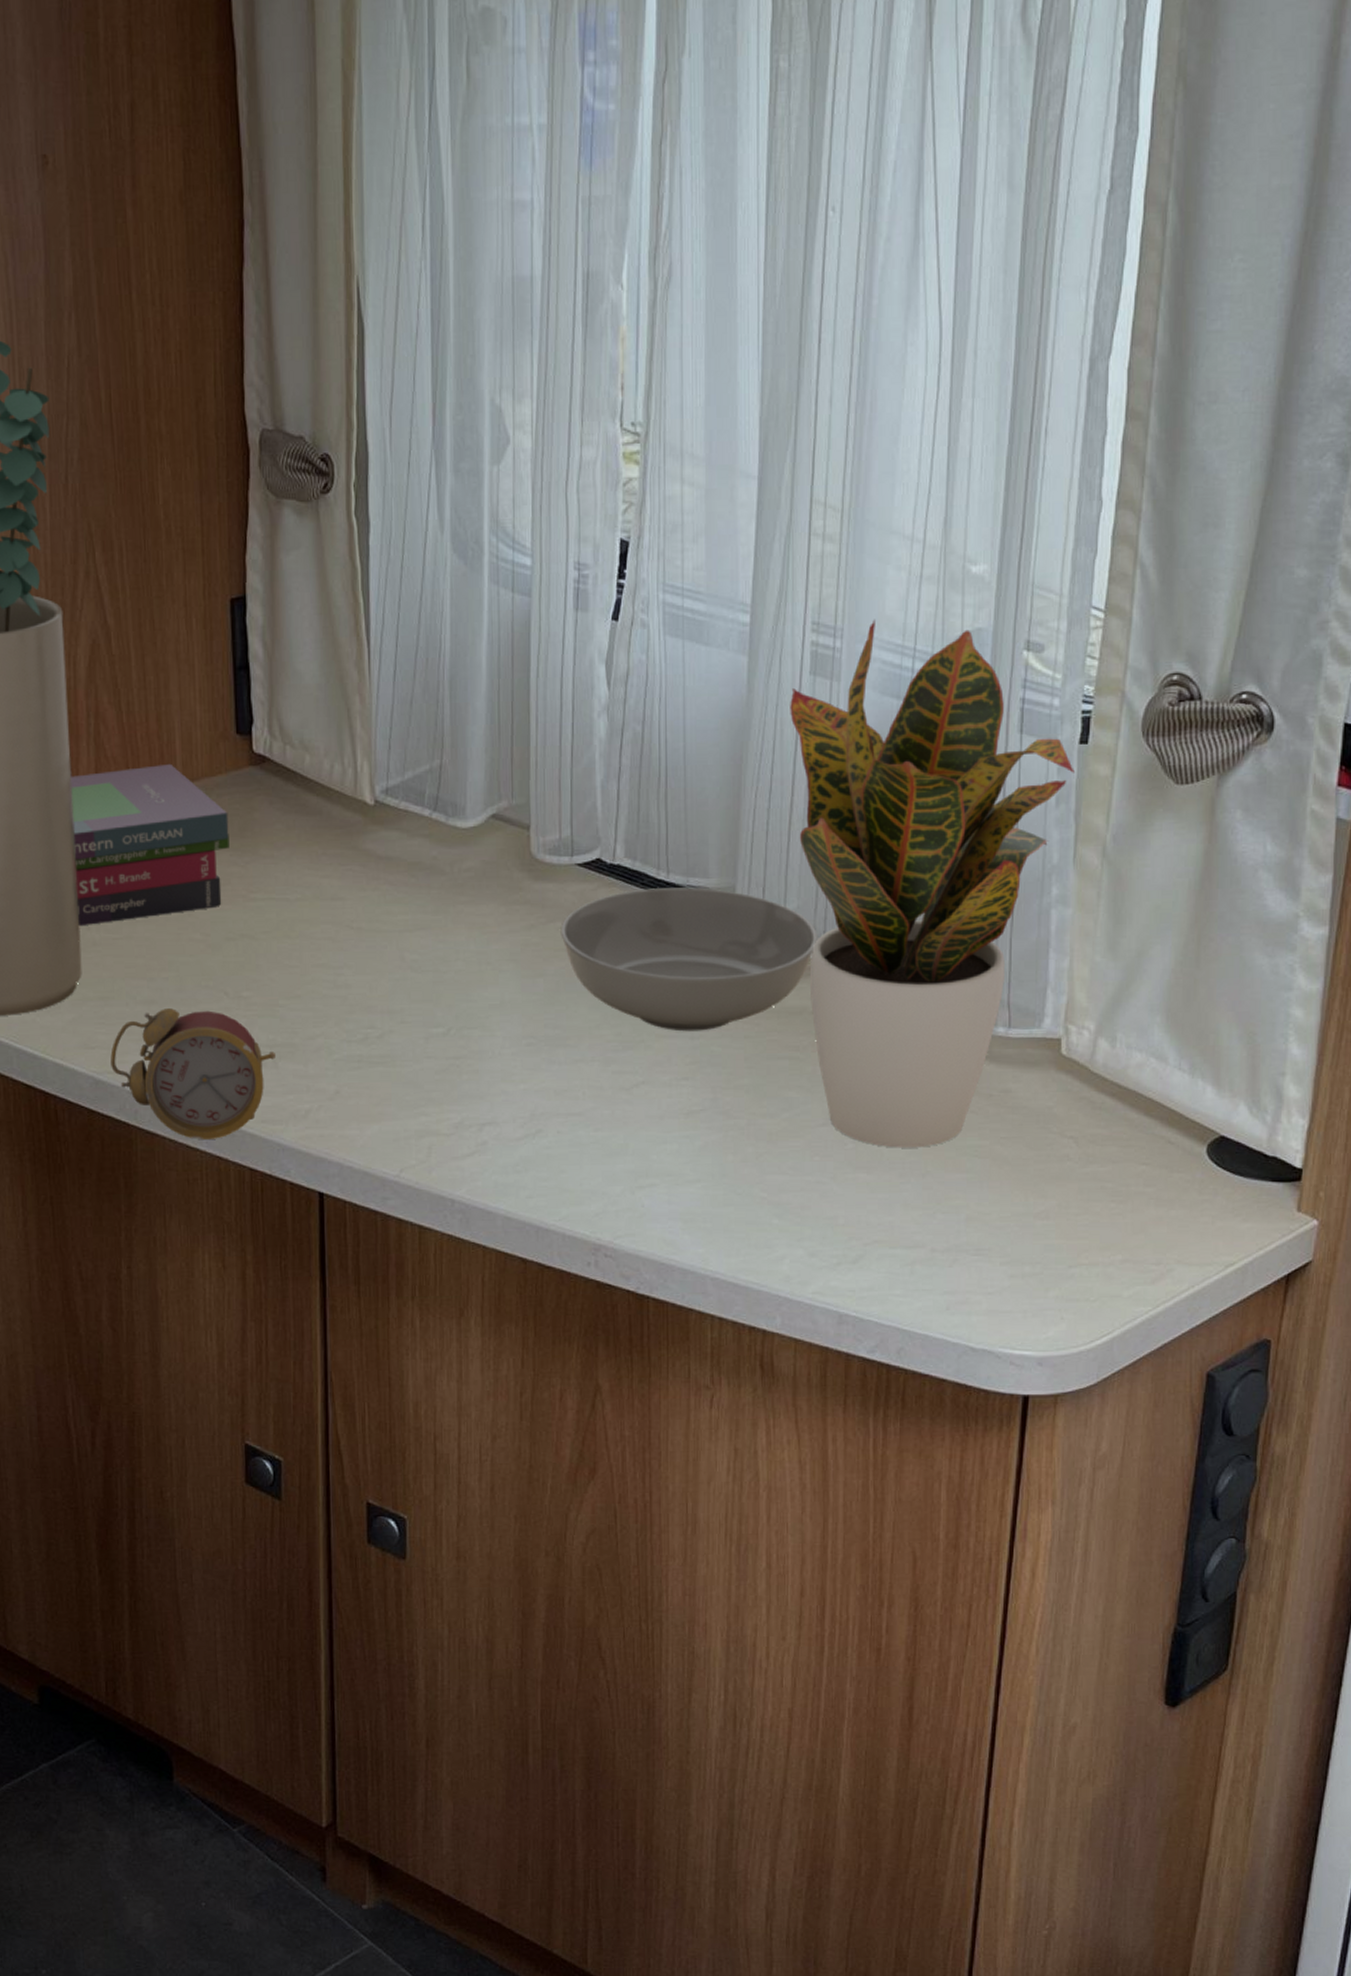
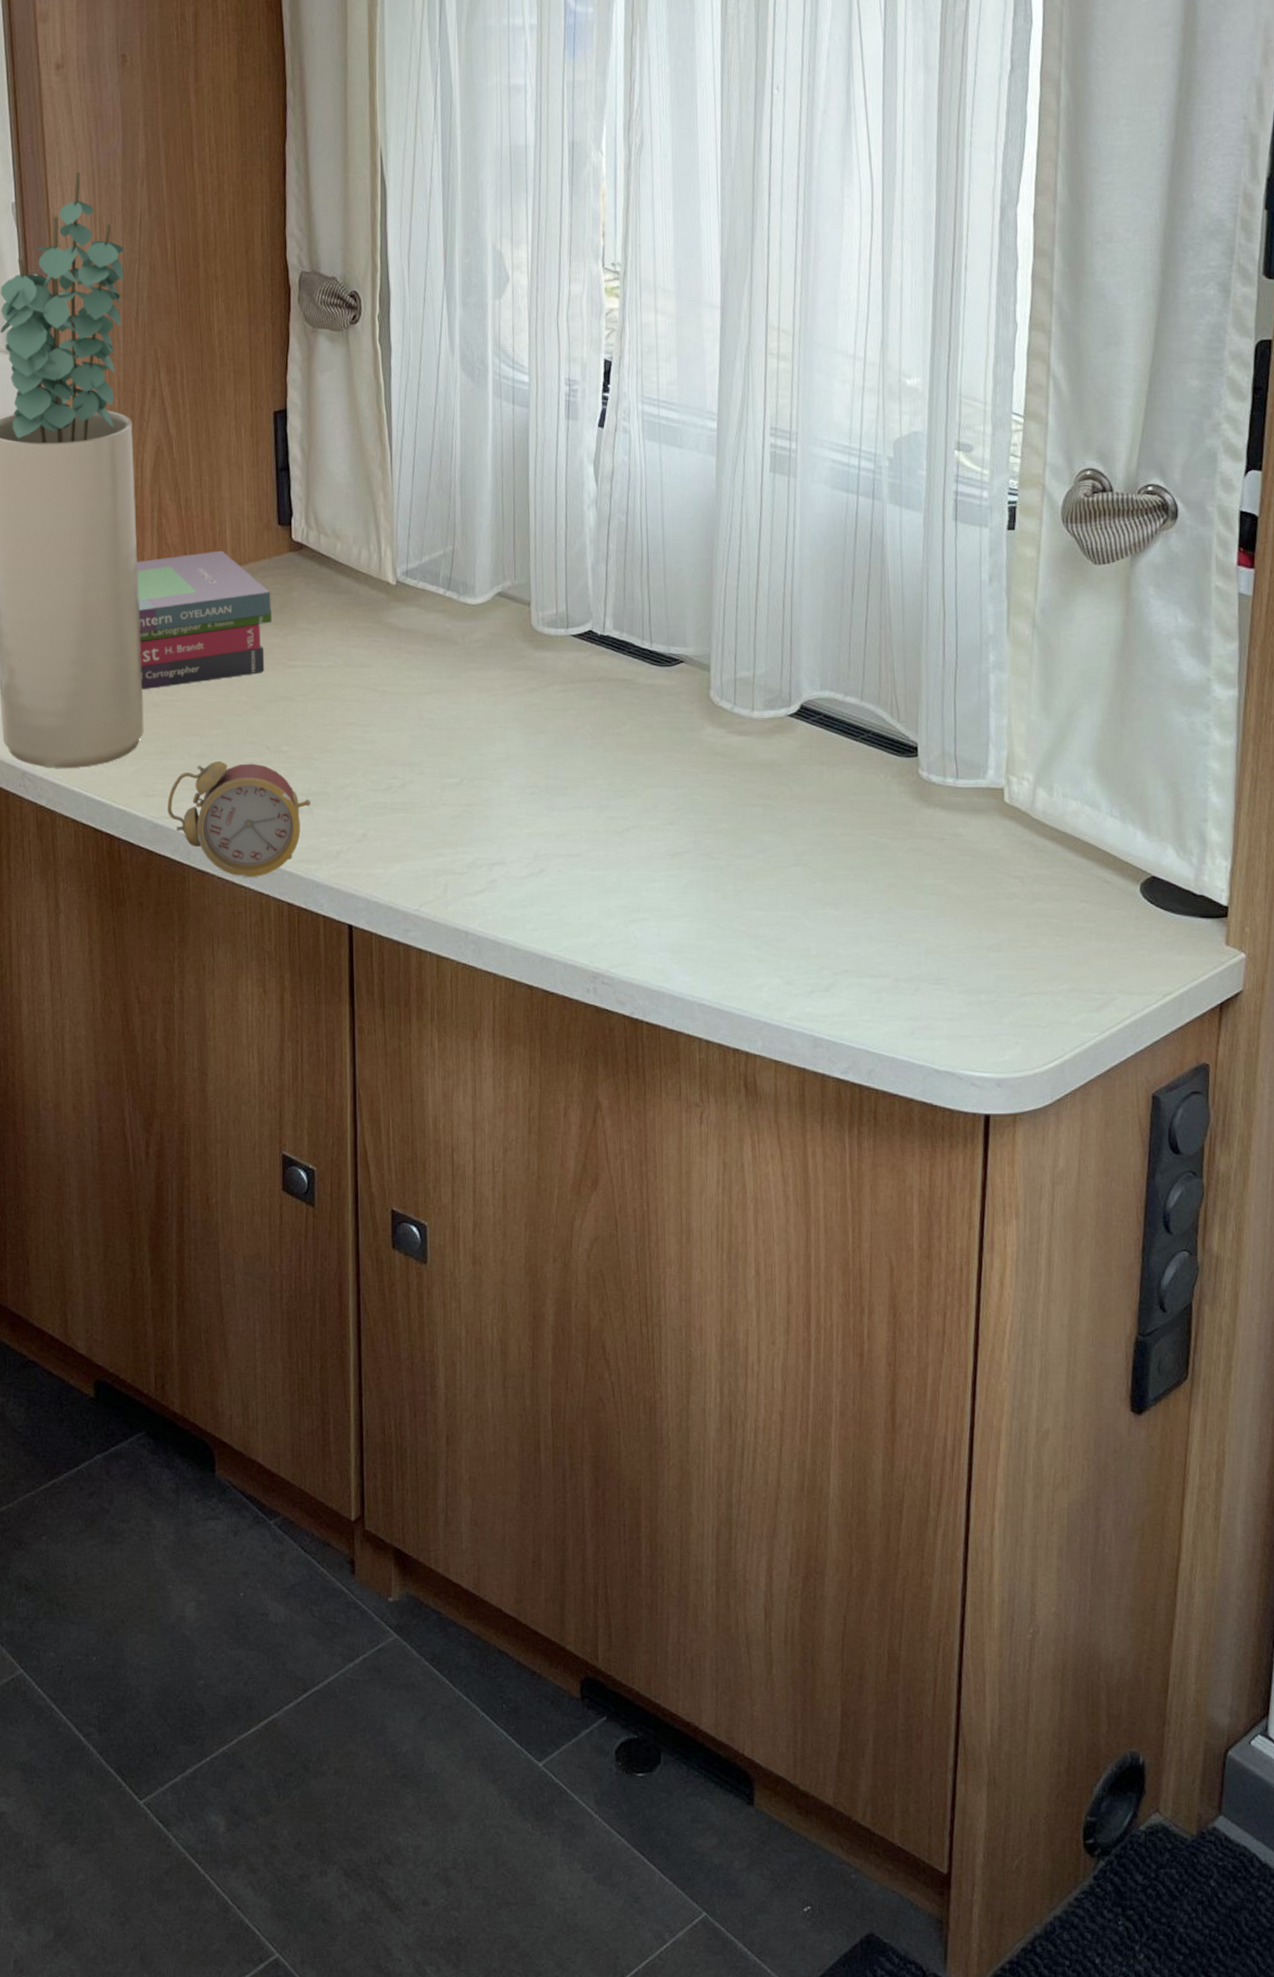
bowl: present [560,887,817,1032] -> none [558,655,784,782]
potted plant: present [790,619,1075,1148] -> none [753,425,1004,886]

